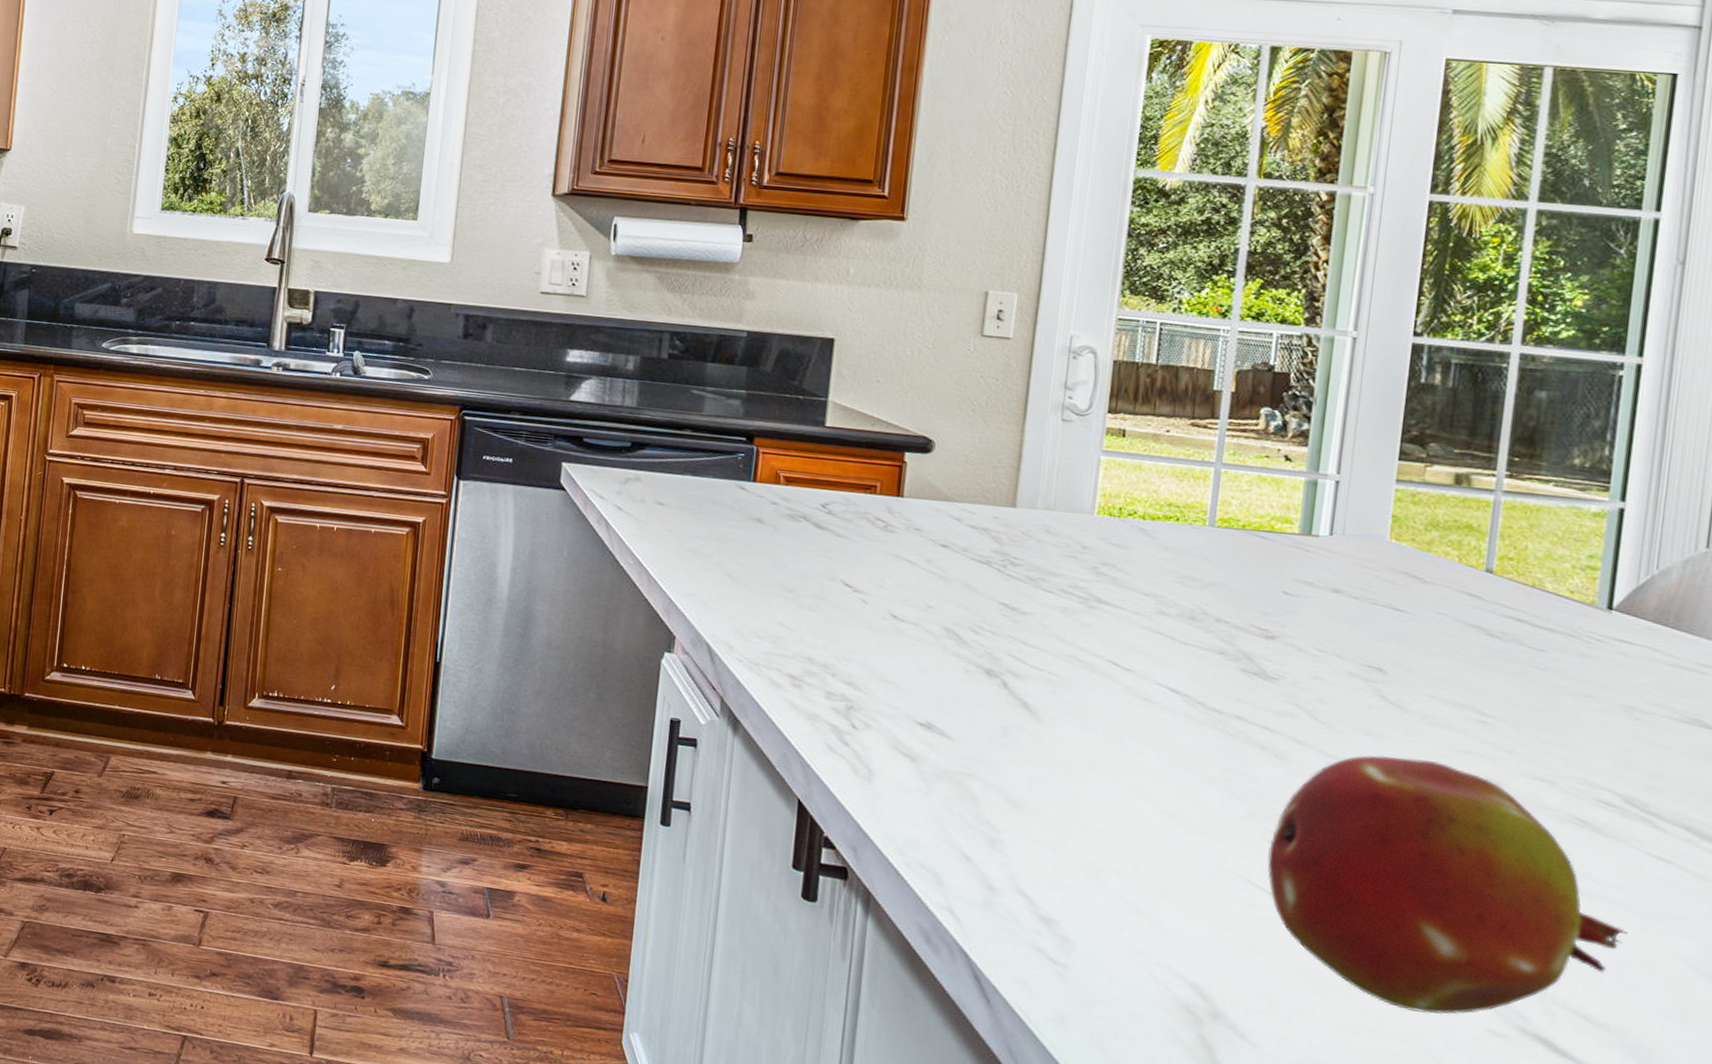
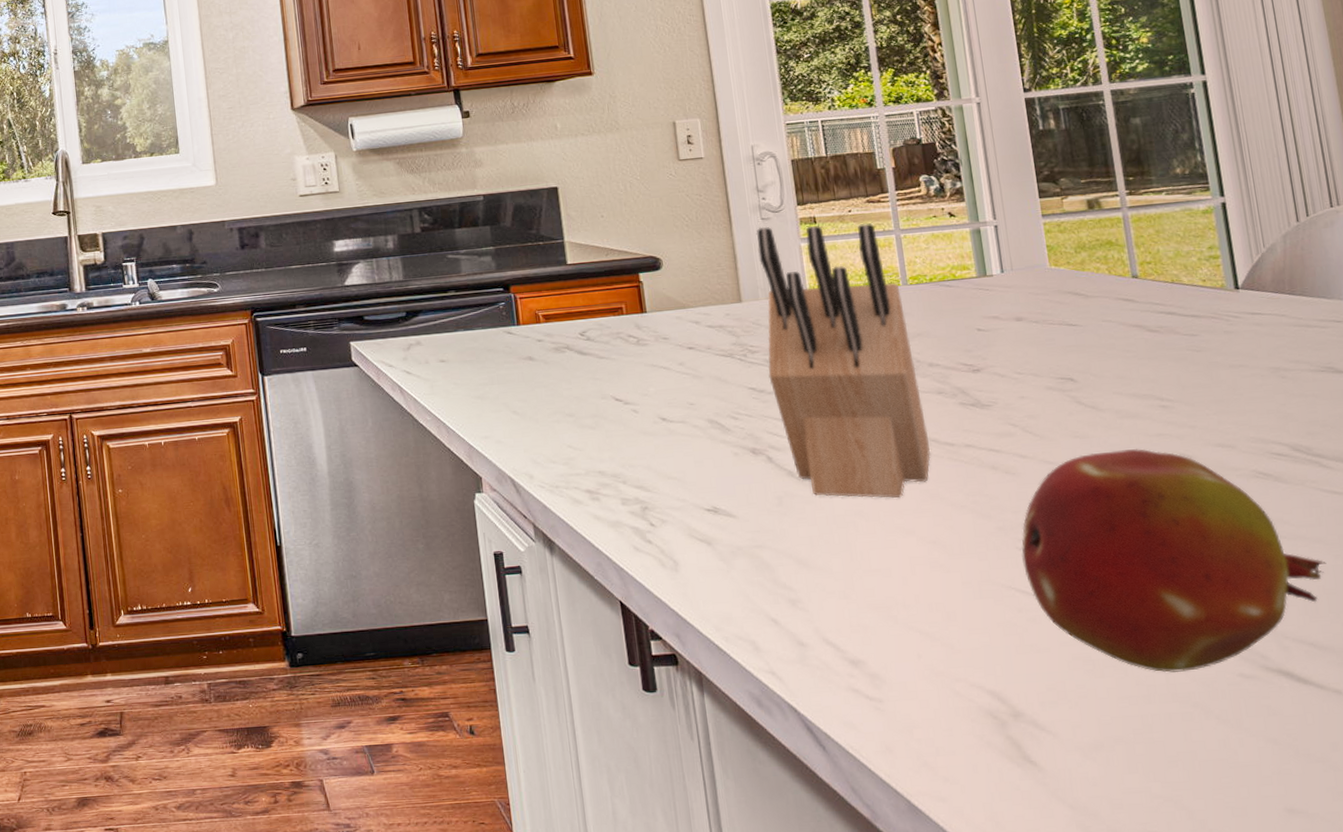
knife block: none [1025,428,1204,758] -> present [756,223,931,498]

